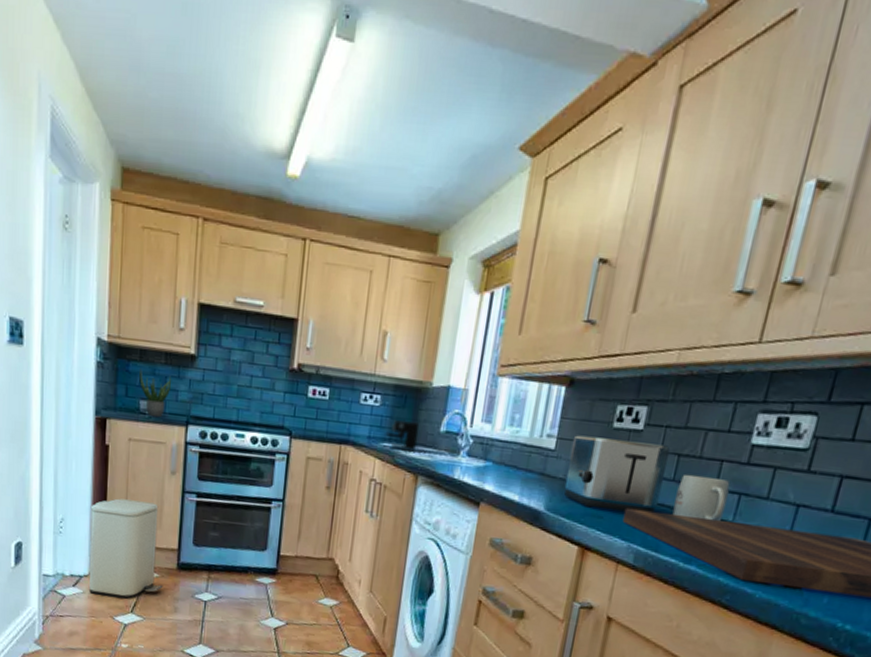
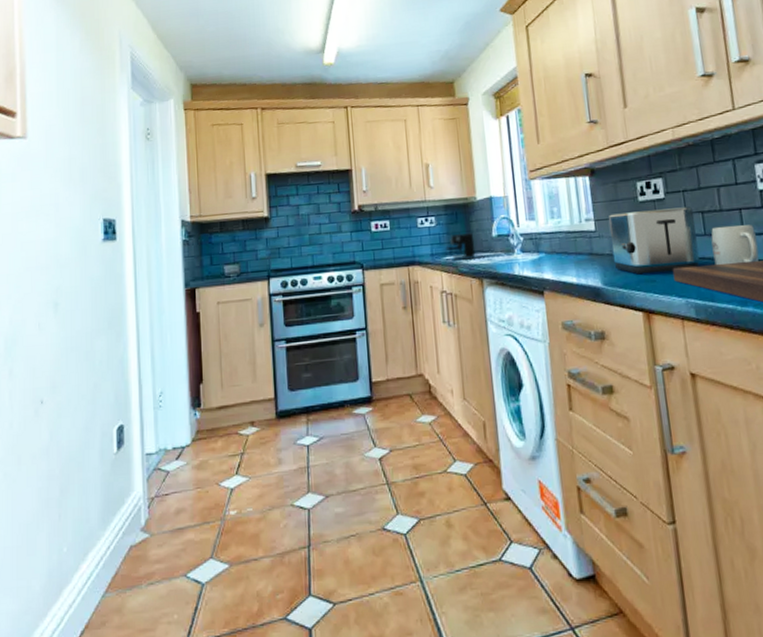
pedal bin: present [88,498,163,599] -> none [188,357,265,463]
potted plant: present [139,367,172,418] -> none [221,237,251,279]

